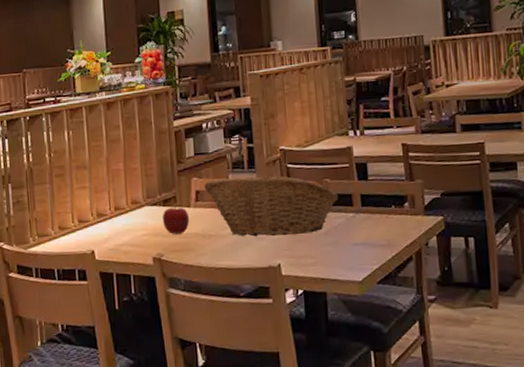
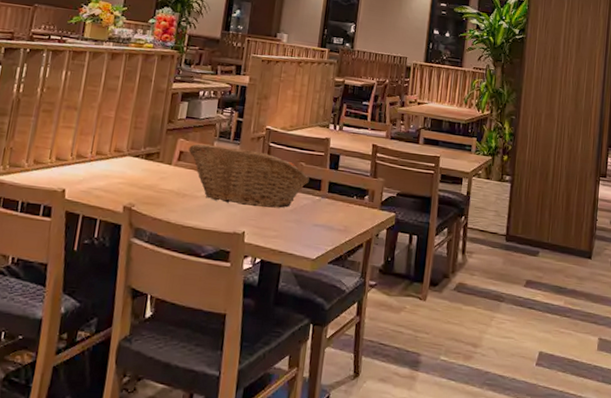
apple: present [163,207,190,235] -> none [141,161,169,188]

